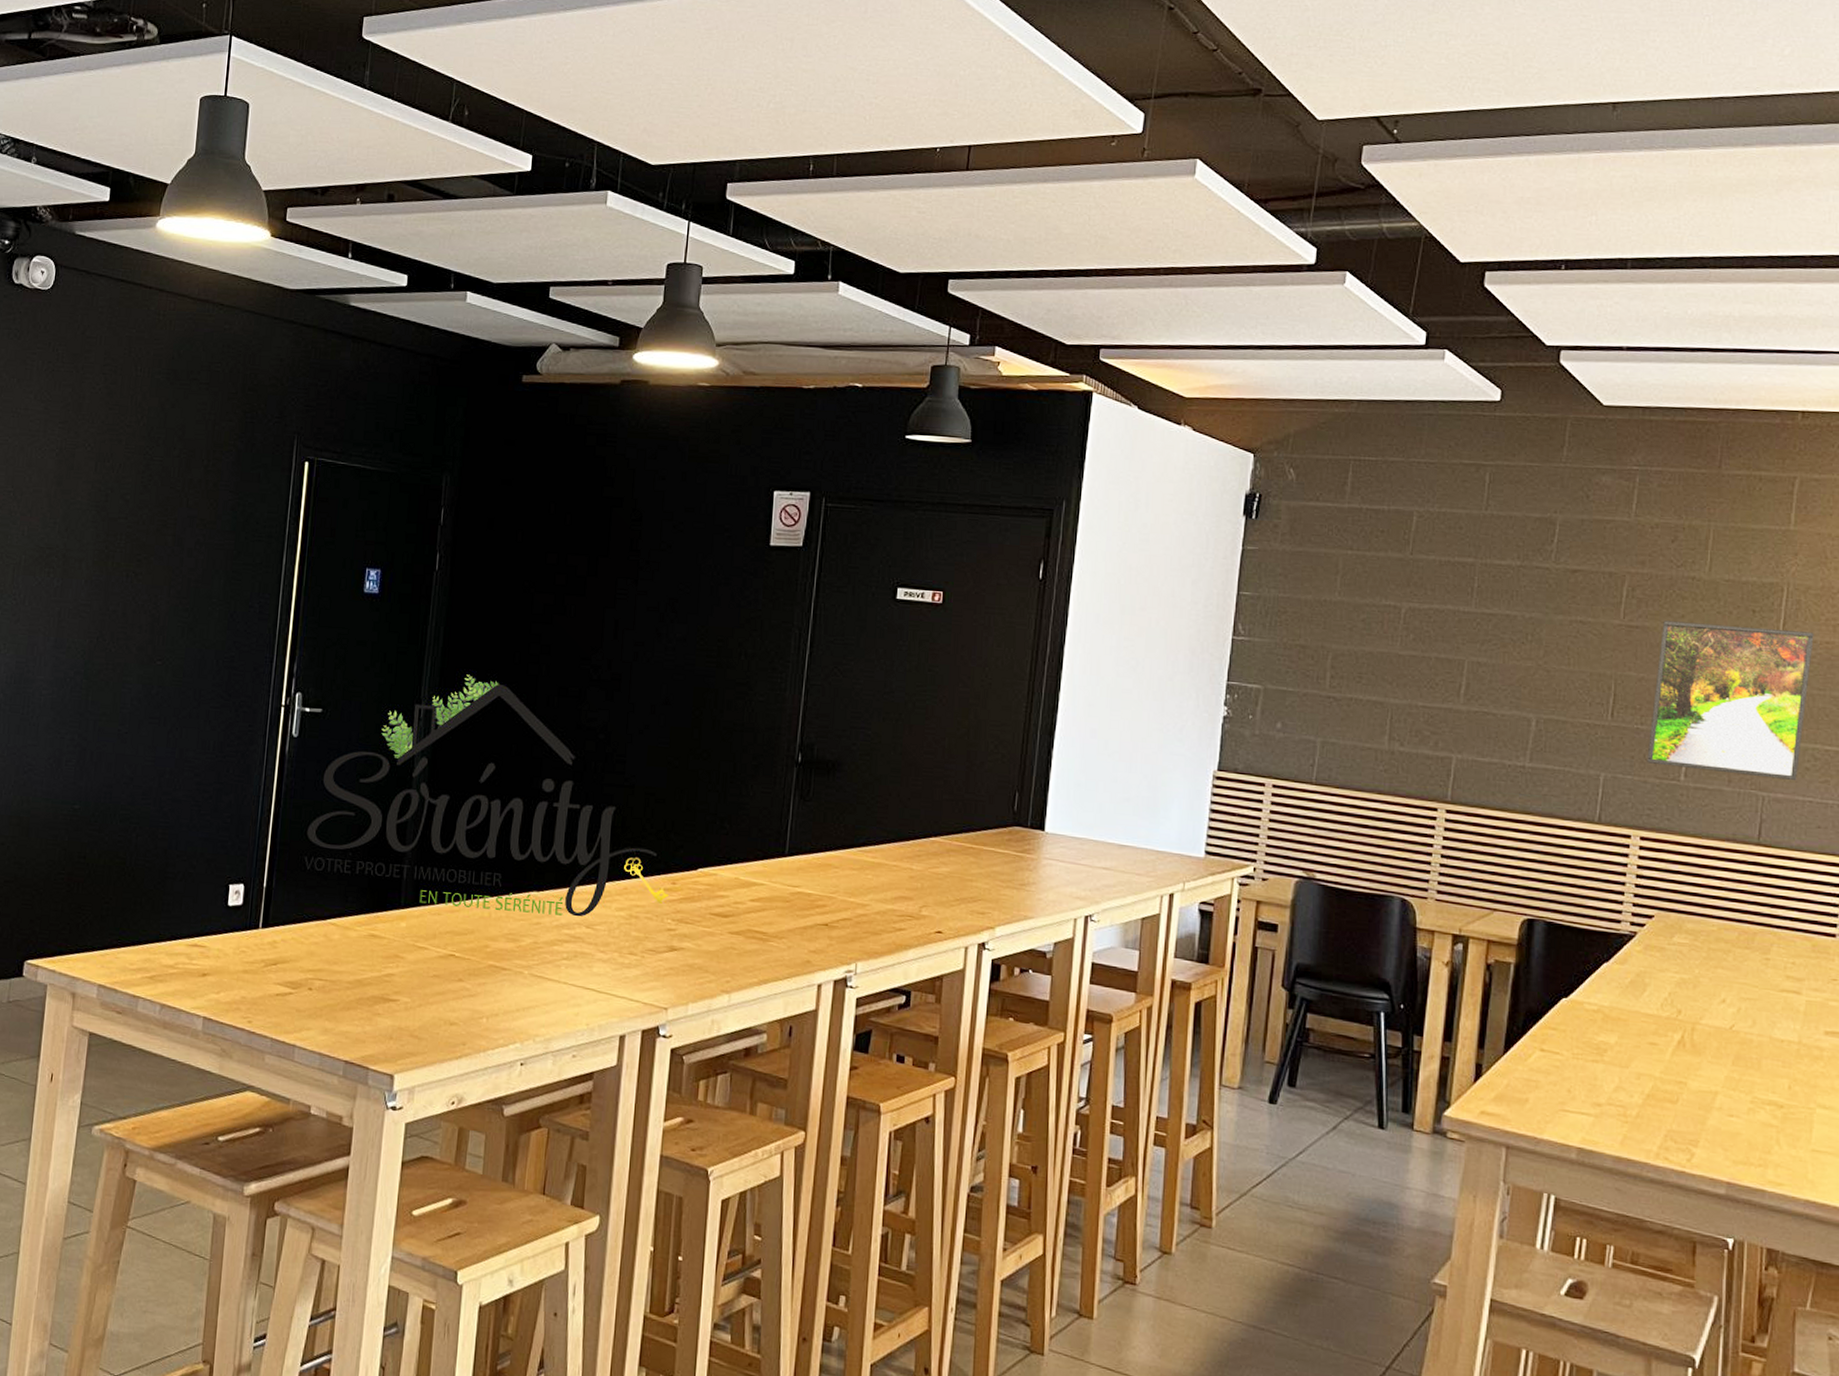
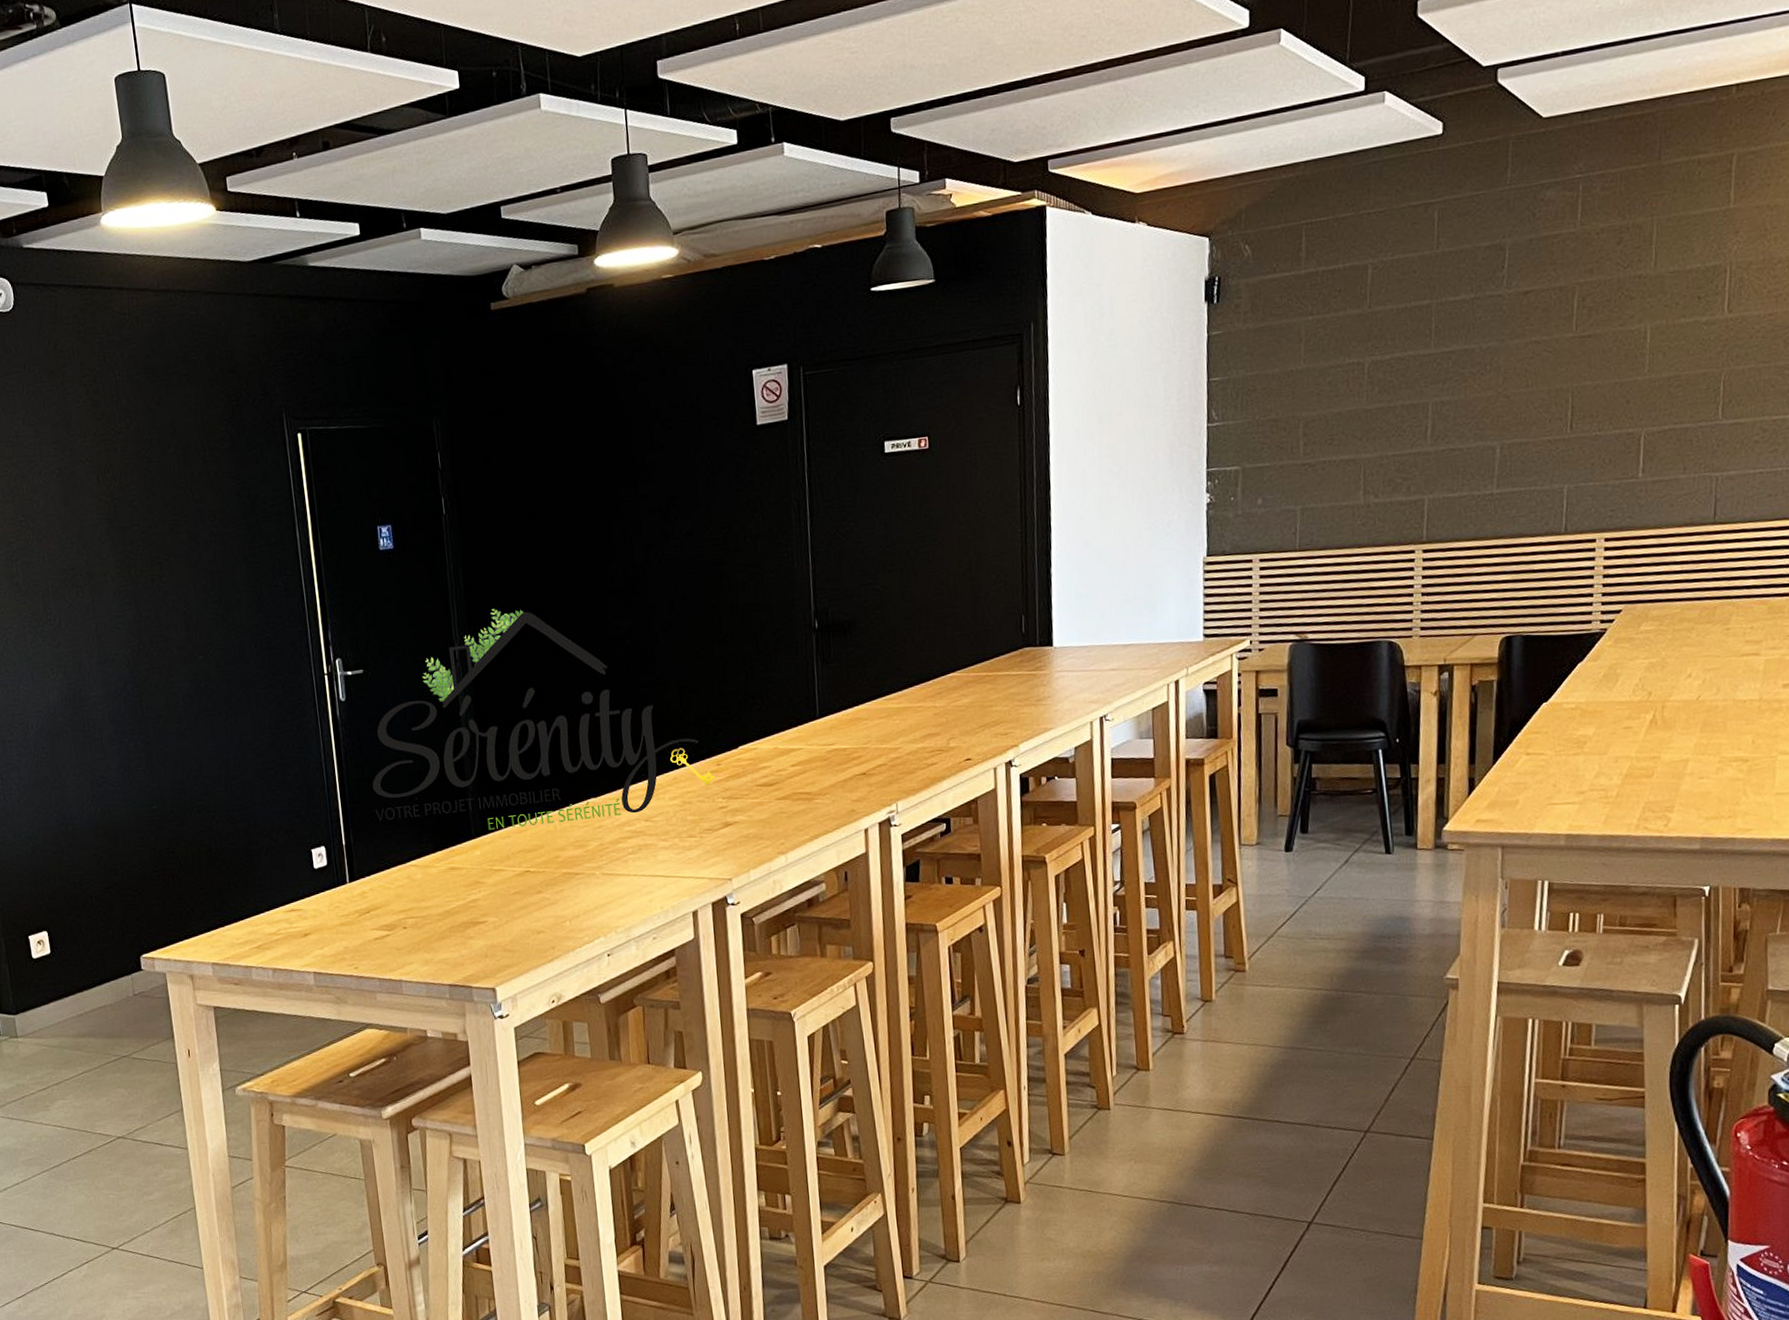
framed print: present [1647,620,1814,781] -> none [1606,307,1758,467]

